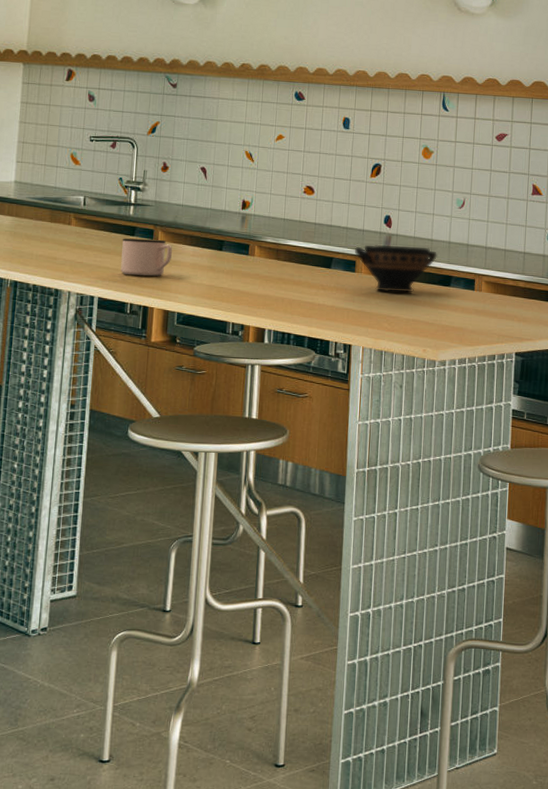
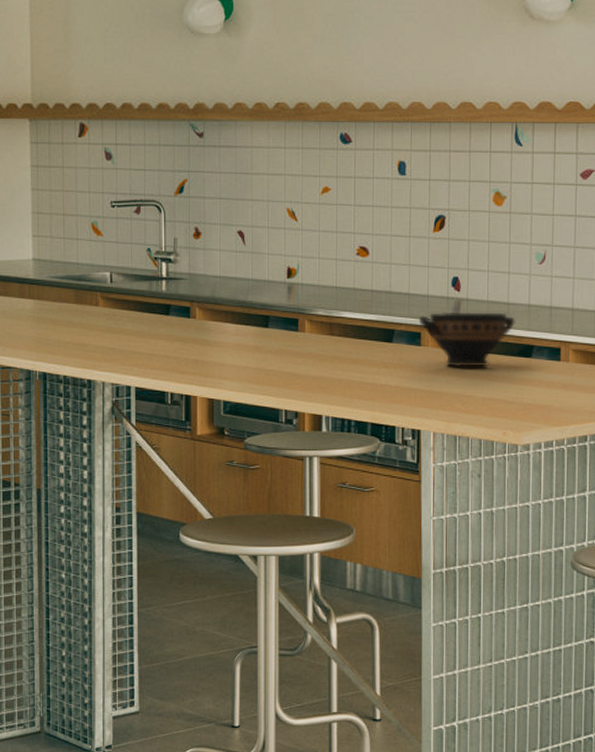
mug: present [120,238,172,276] -> none [156,318,212,360]

